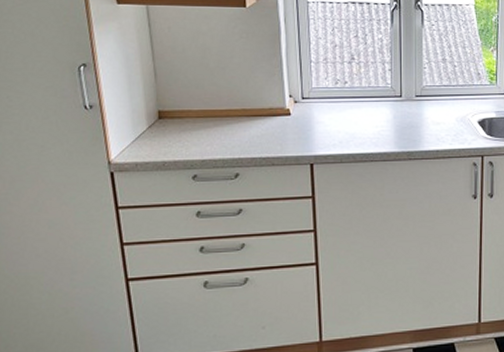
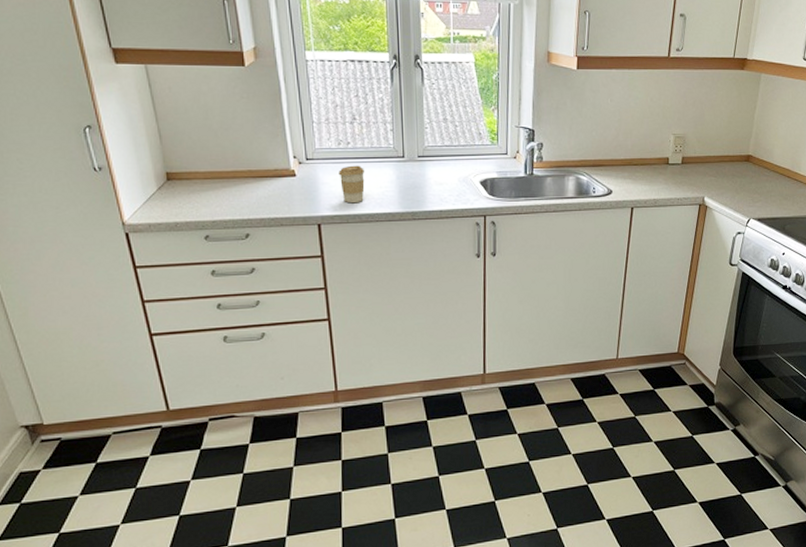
coffee cup: none [334,104,361,143] -> present [338,165,365,204]

